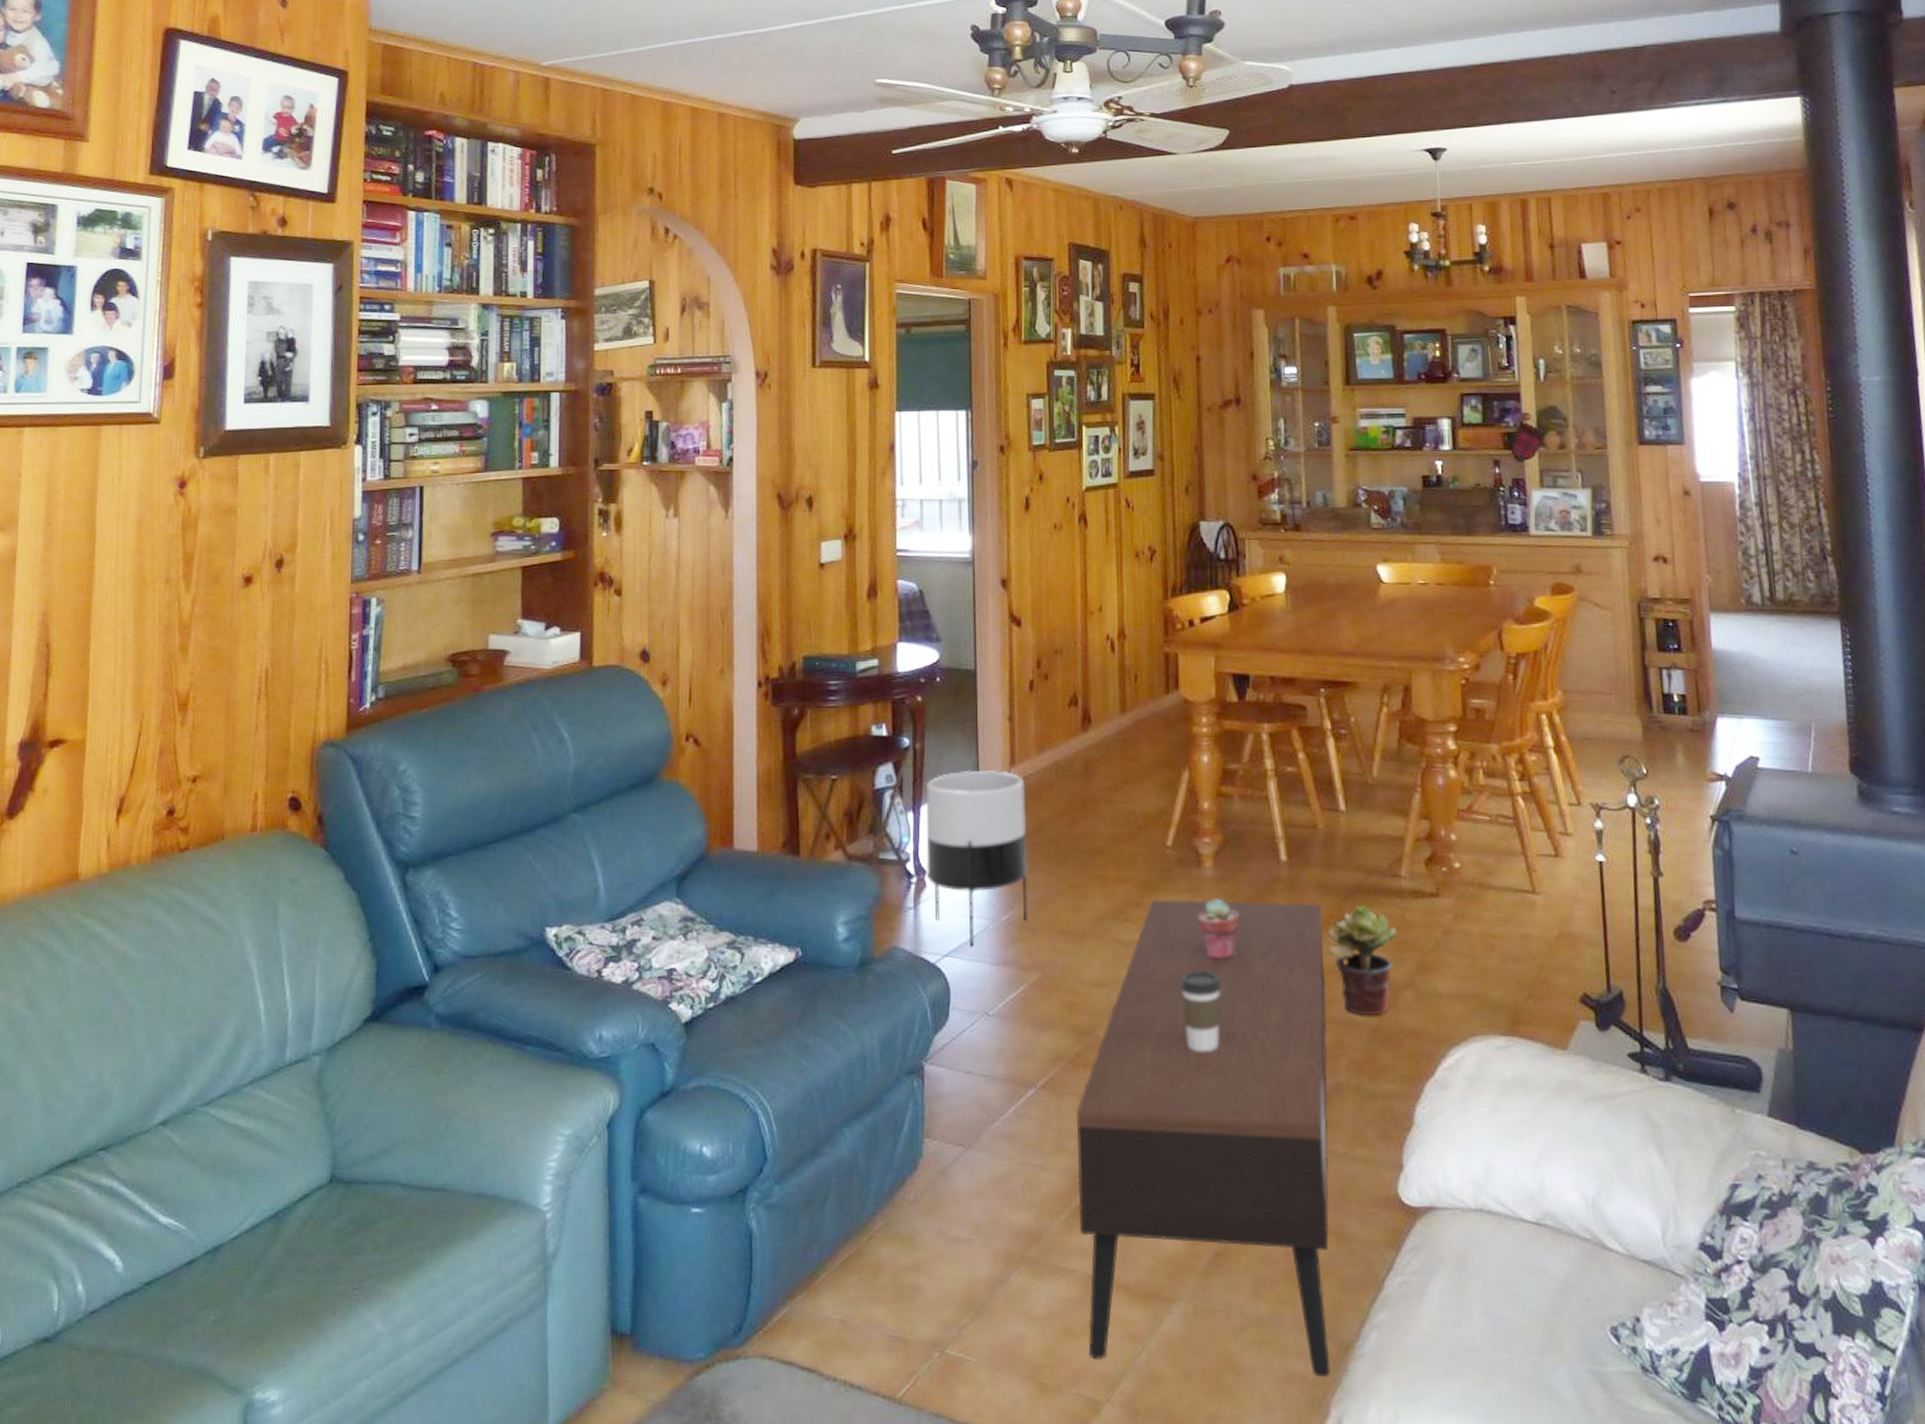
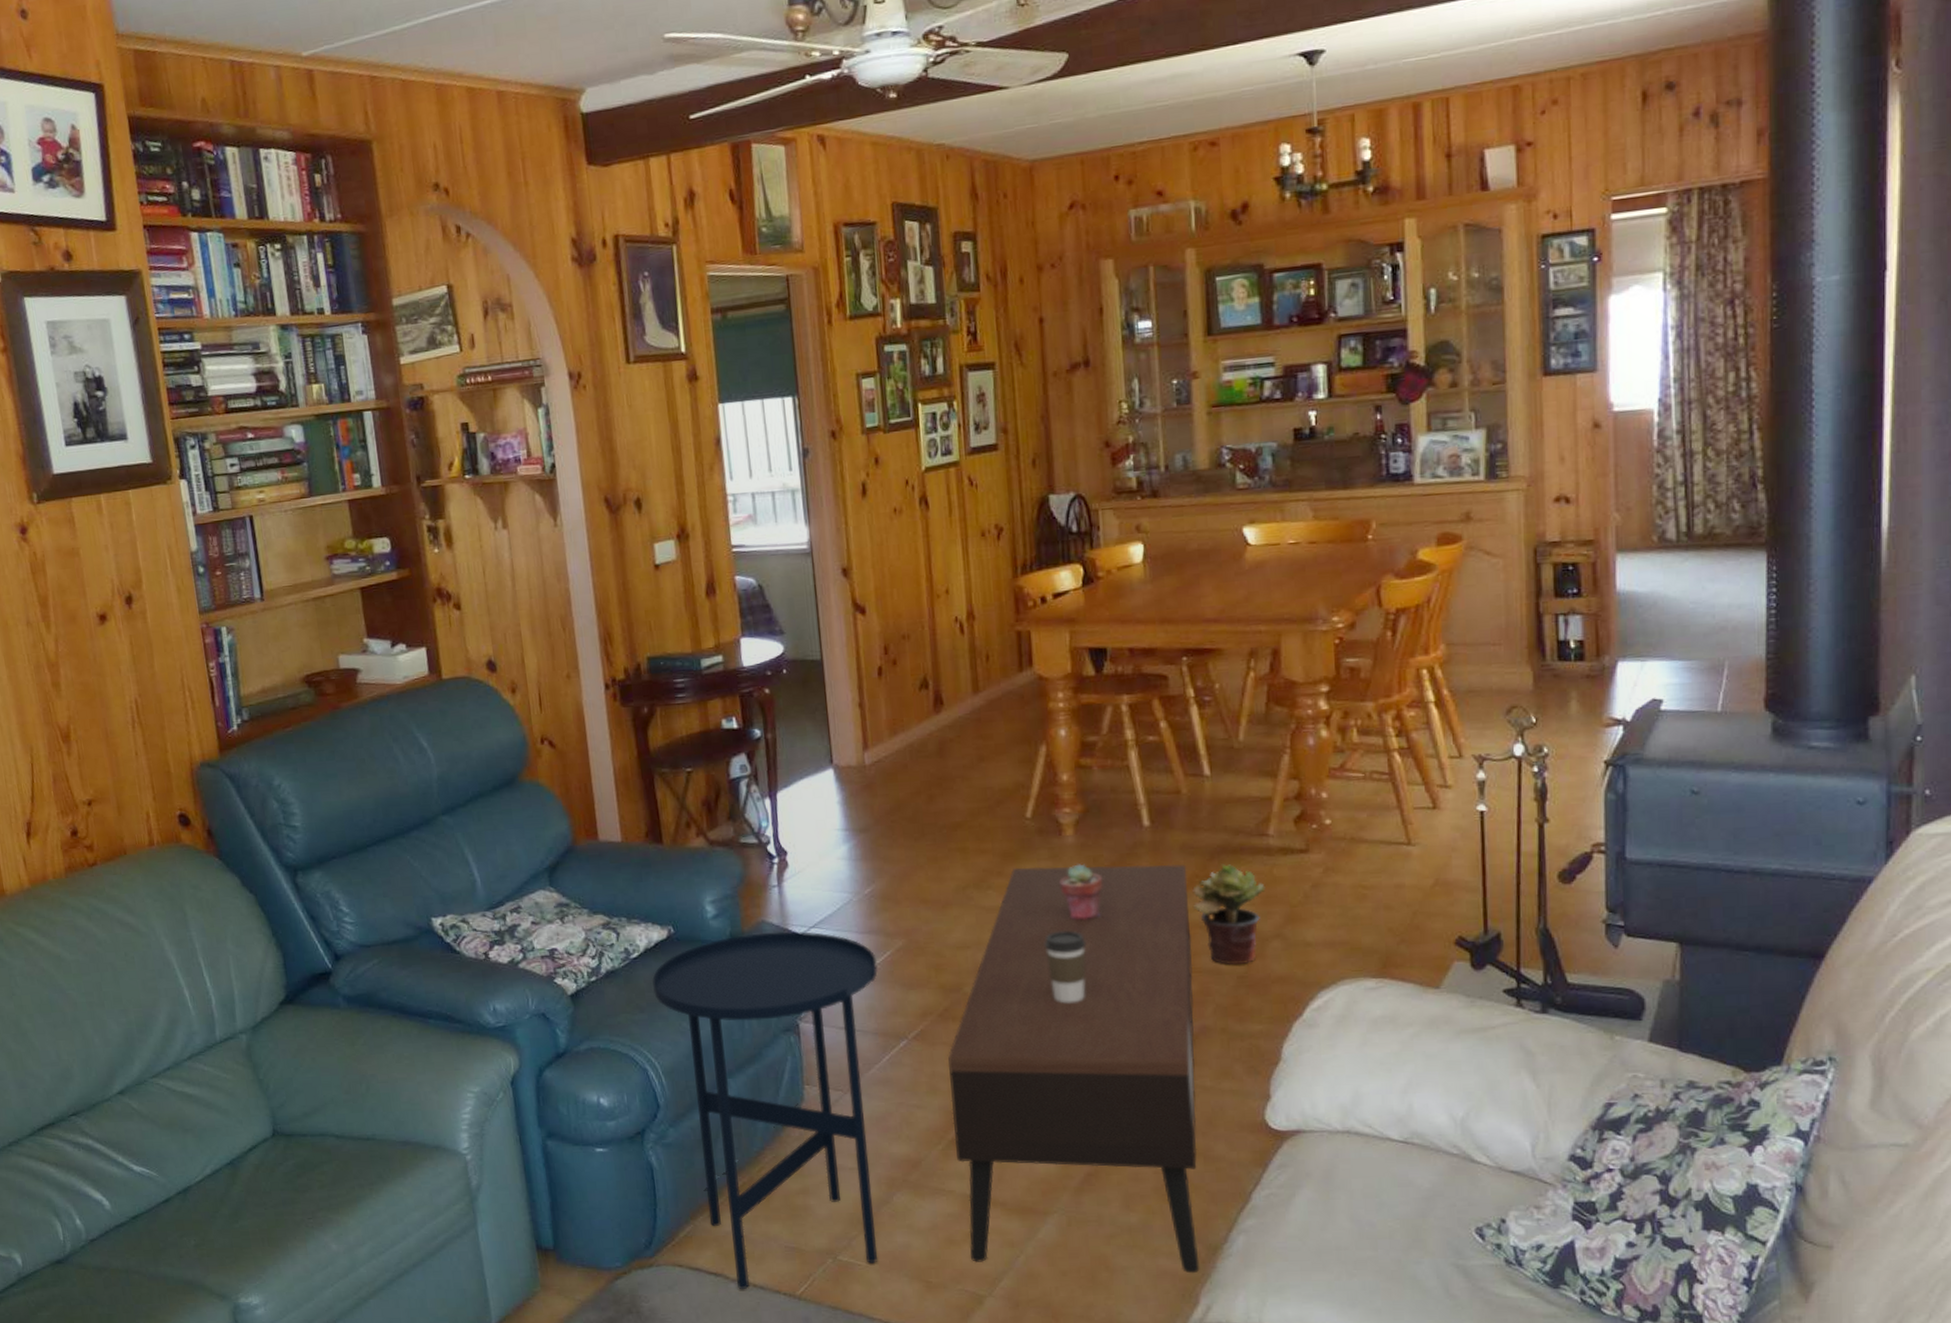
side table: none [773,959,1010,1389] -> present [652,931,878,1289]
planter: present [926,770,1028,947] -> none [781,755,890,918]

